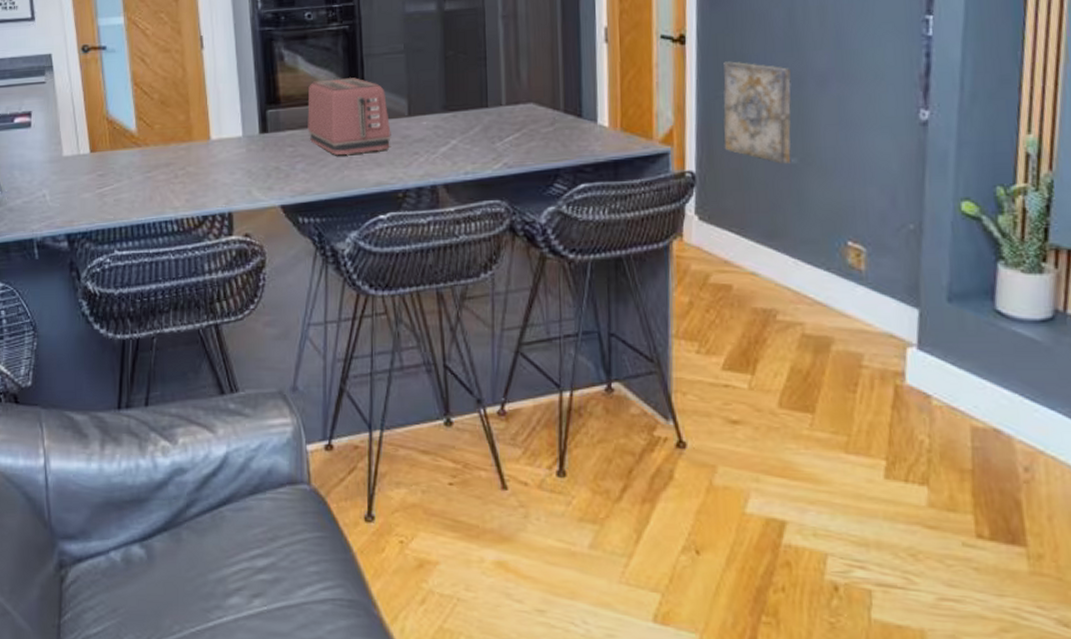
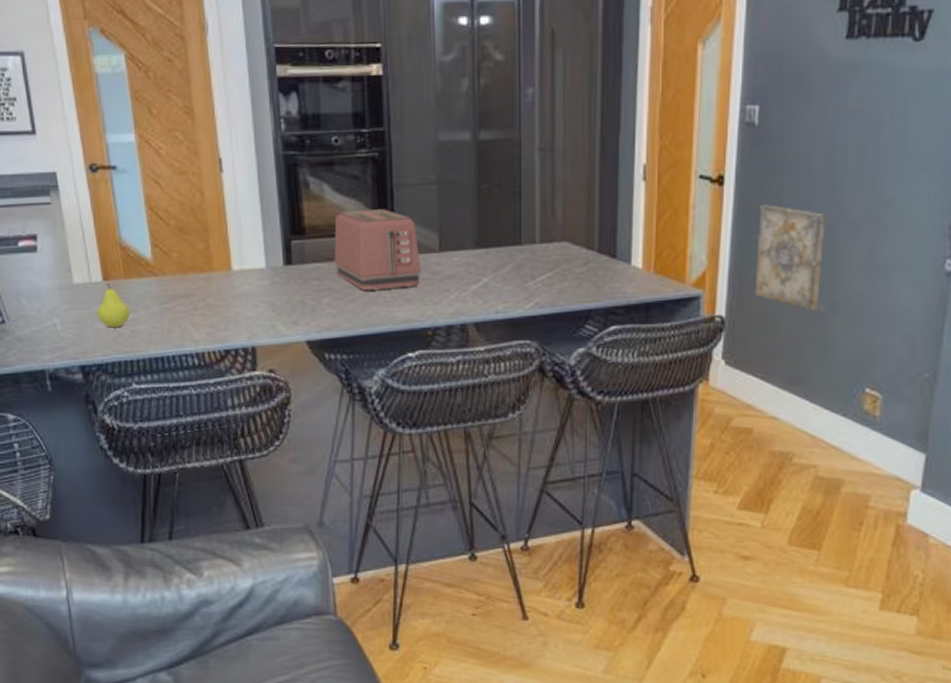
fruit: none [83,154,115,197] -> present [97,282,131,328]

